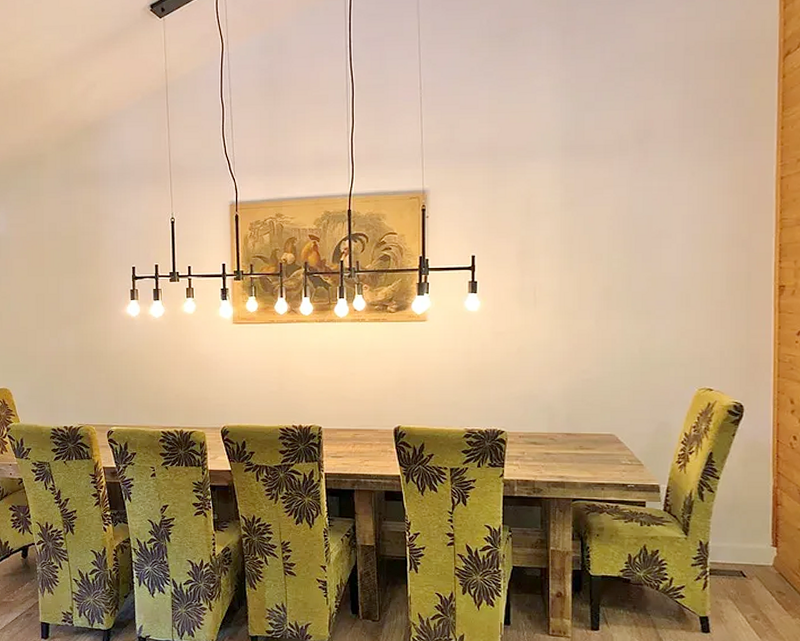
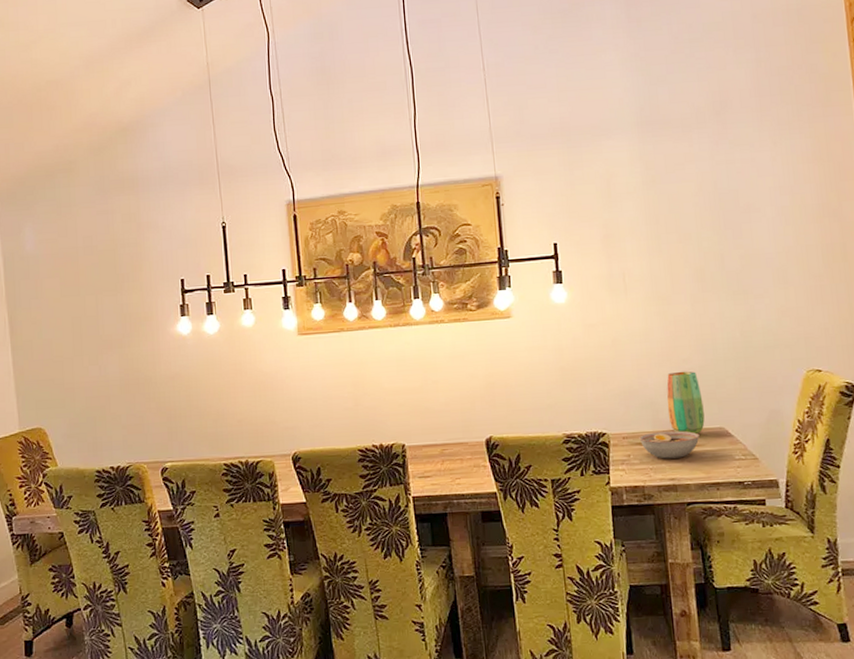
bowl: none [534,434,591,459] -> present [639,430,700,459]
vase: none [563,381,597,439] -> present [667,371,705,435]

